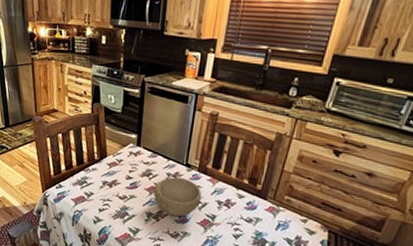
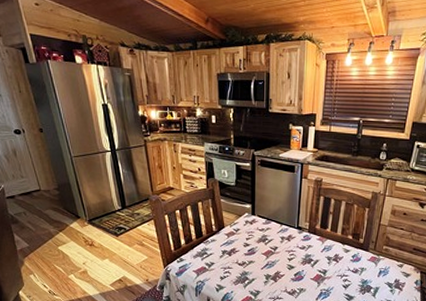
bowl: present [153,177,202,217] -> none [269,240,314,276]

